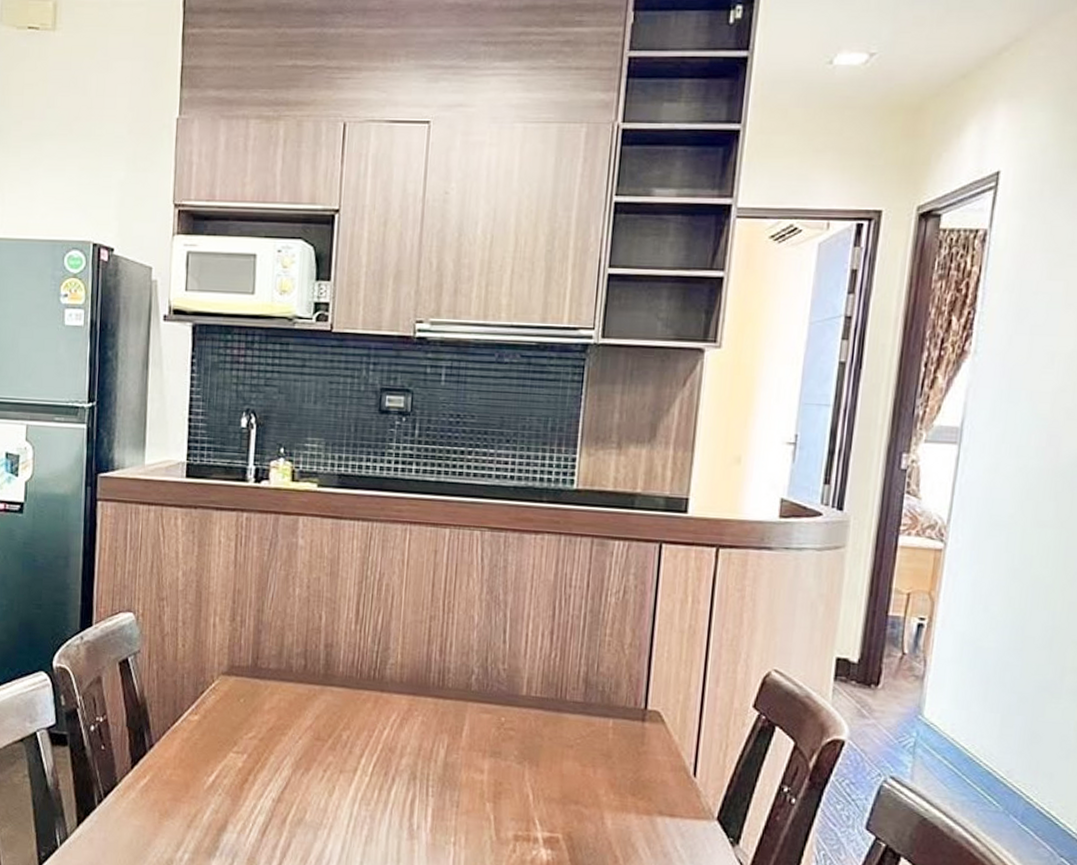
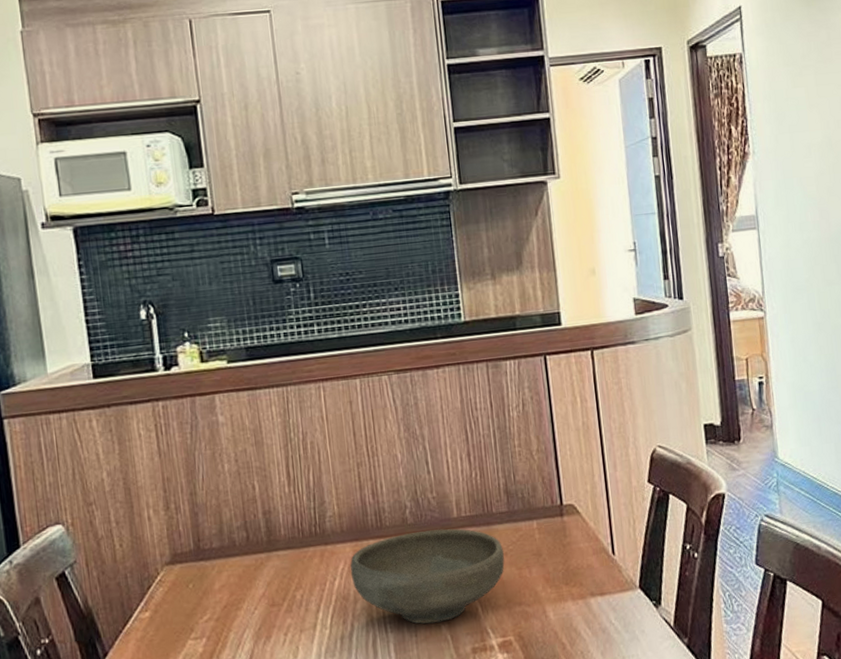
bowl: none [401,699,570,800] -> present [350,528,505,624]

